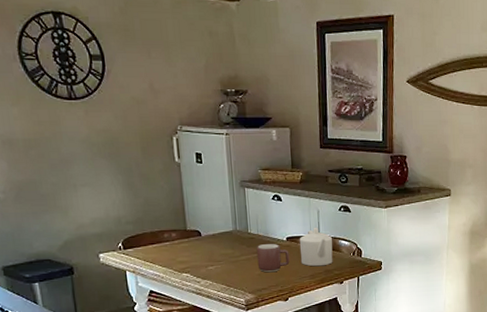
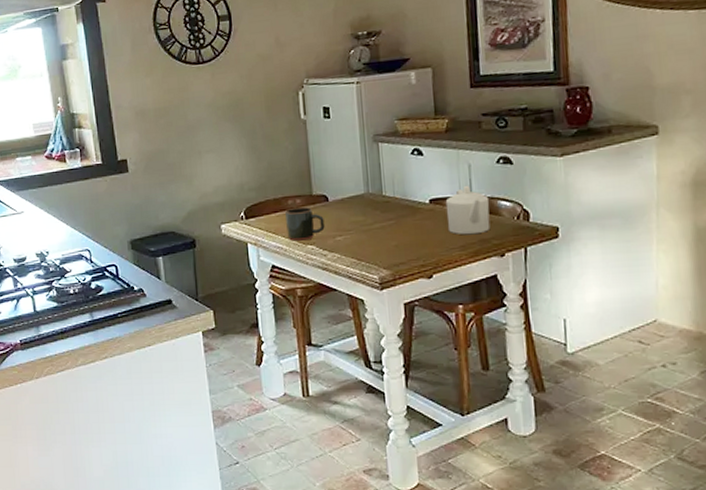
mug: none [161,240,198,270] -> present [285,206,325,241]
mug: present [256,243,290,273] -> none [392,207,434,244]

